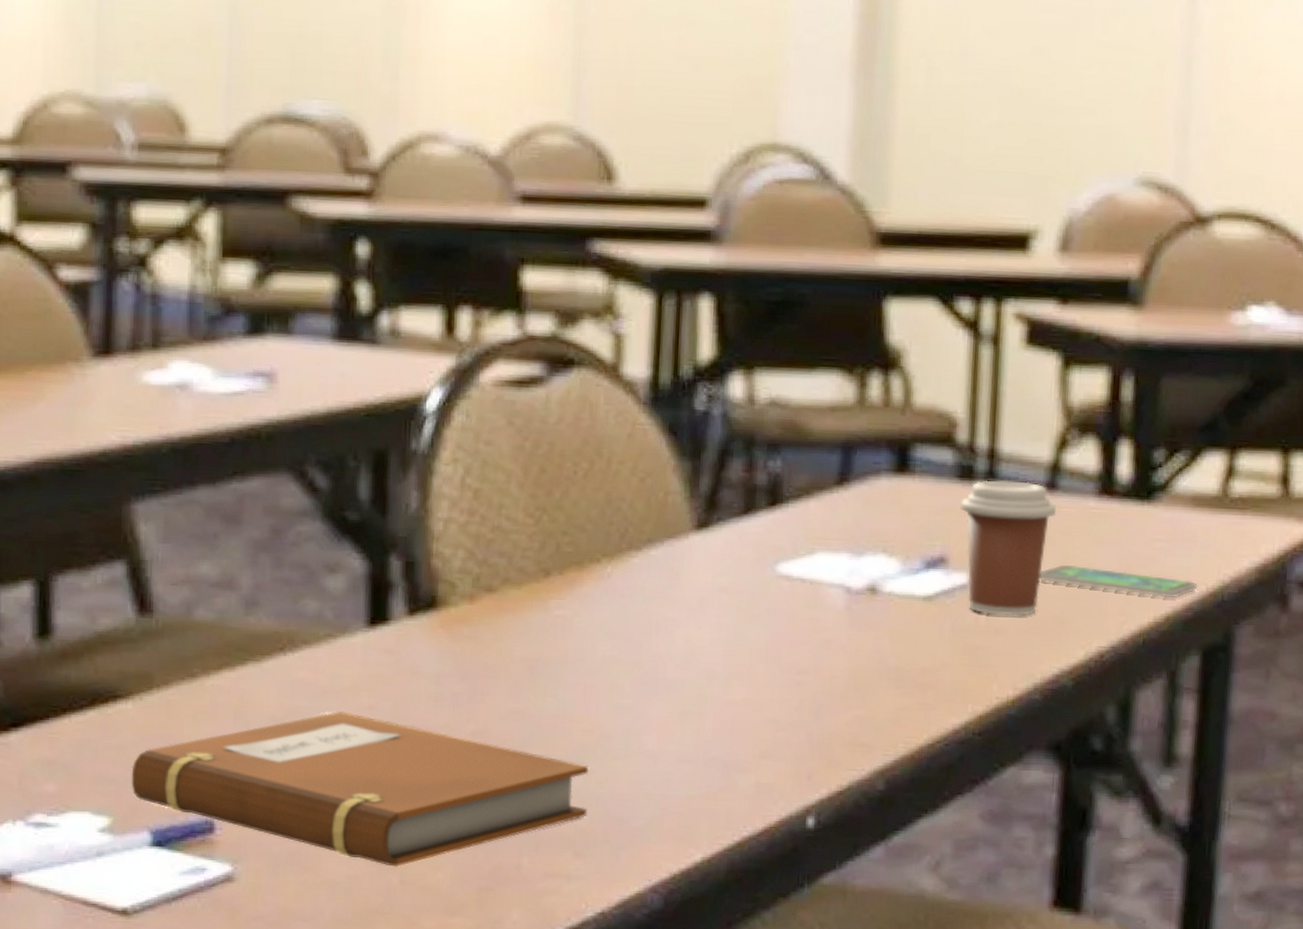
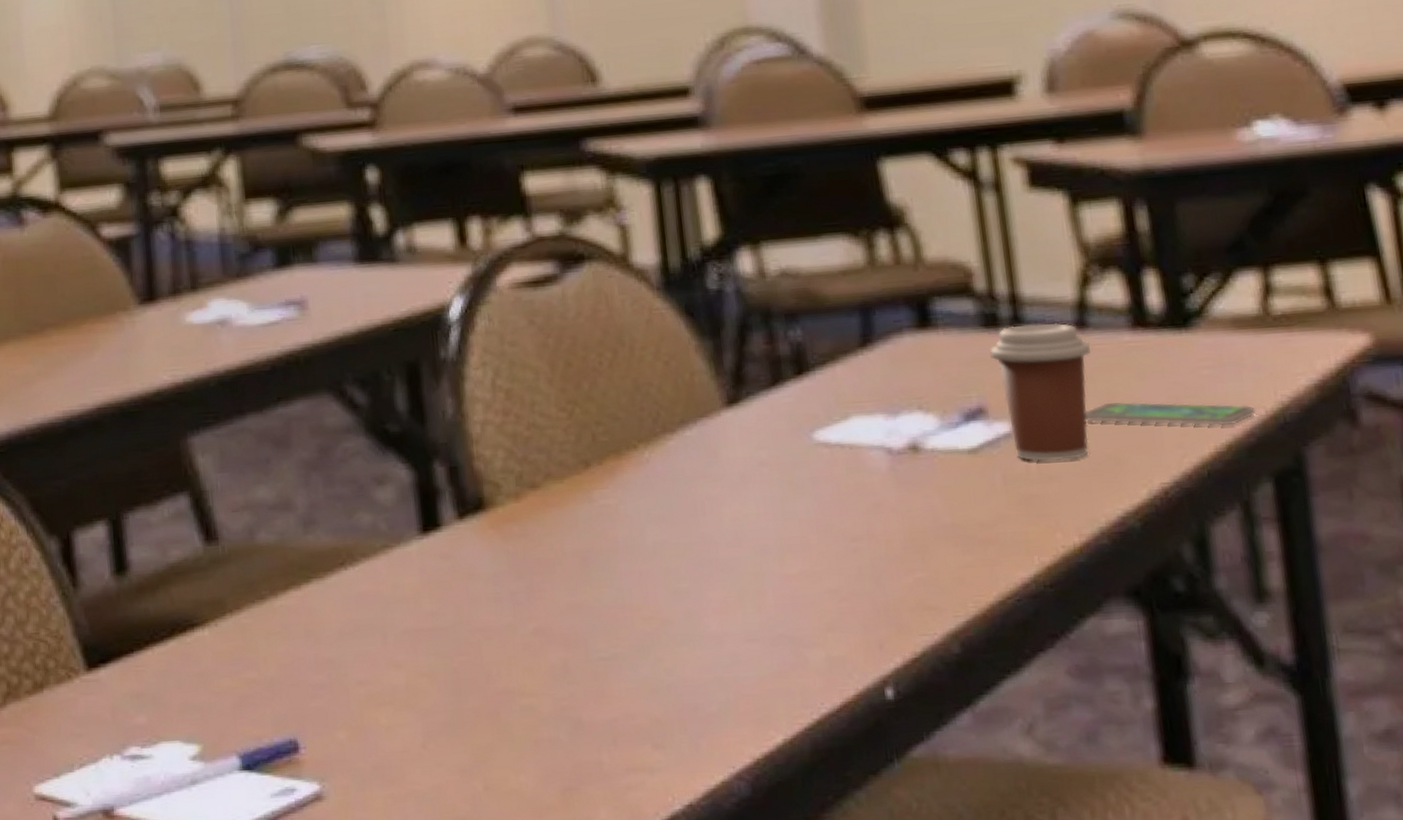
notebook: present [131,711,589,867] -> none [214,620,661,773]

